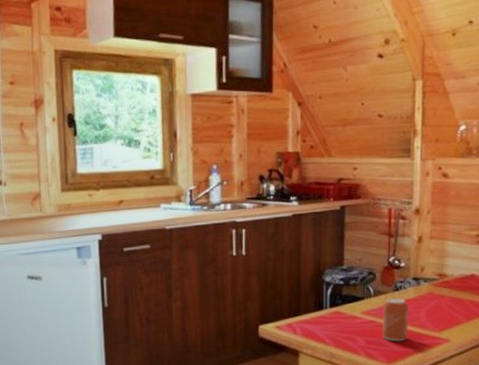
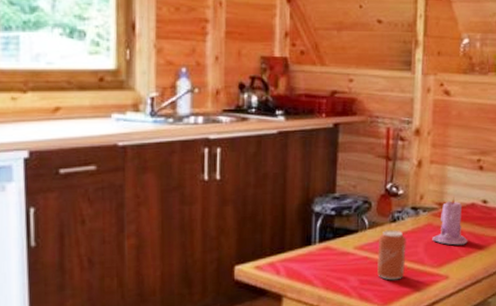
candle: none [433,269,468,313] -> present [432,197,468,246]

